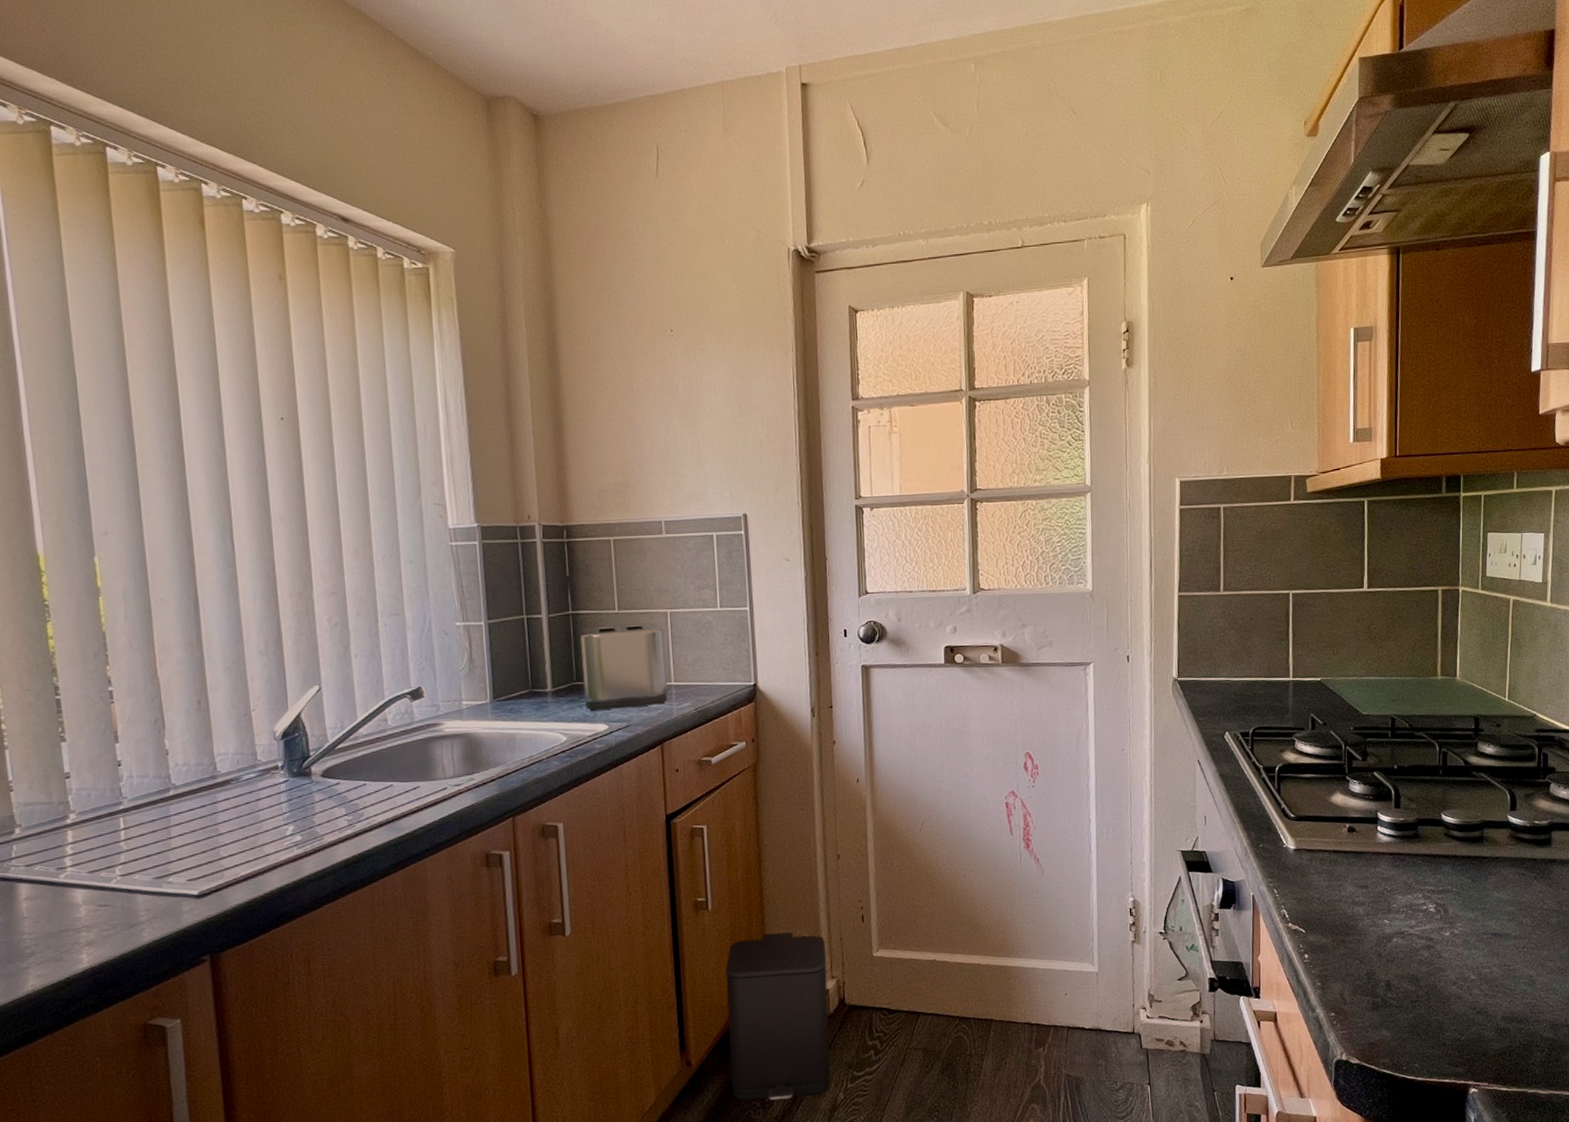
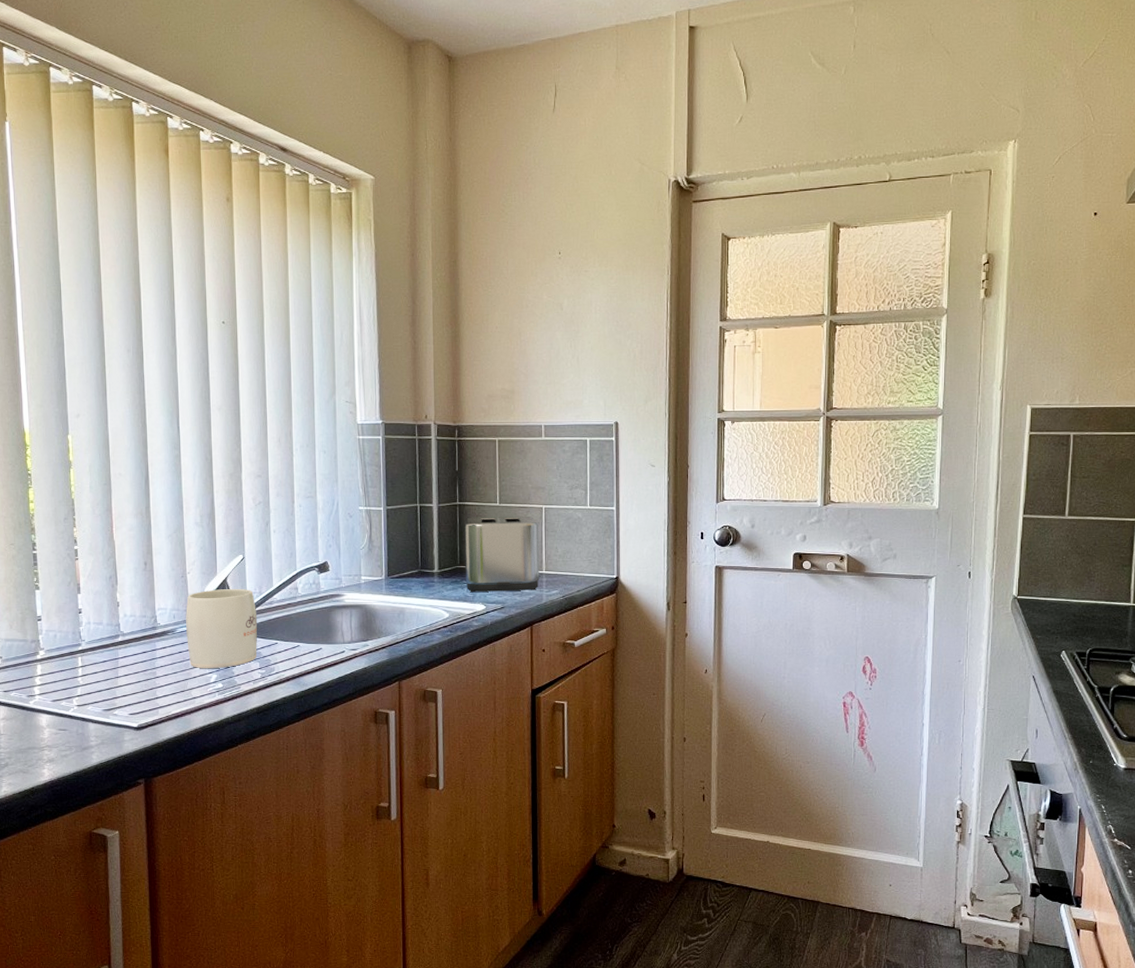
mug: none [252,724,342,821] -> present [186,588,258,669]
pedal bin: present [725,932,831,1102] -> none [577,804,669,955]

